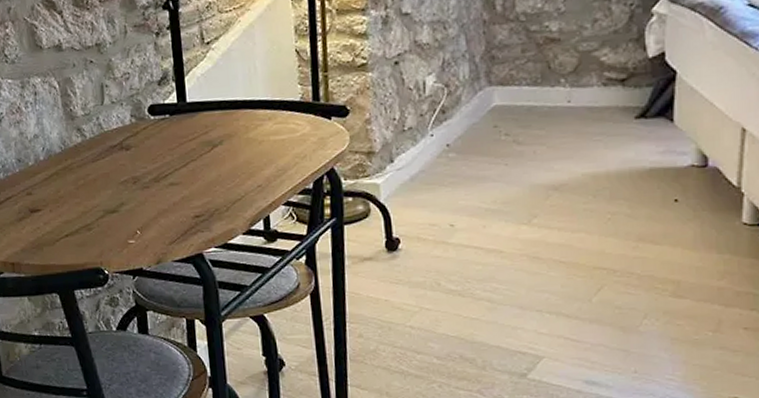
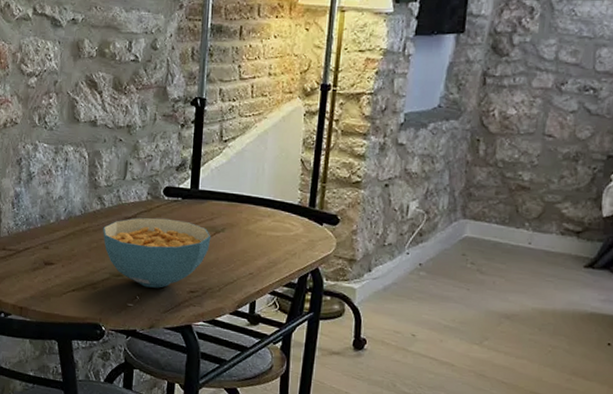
cereal bowl: none [88,139,209,220] -> present [103,217,211,288]

